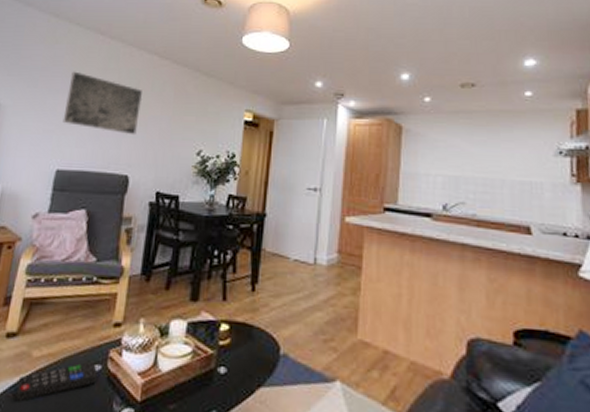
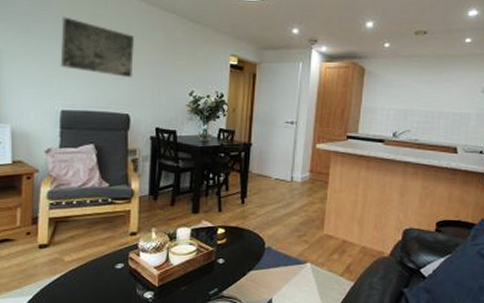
remote control: present [16,361,99,402] -> none [55,261,122,294]

